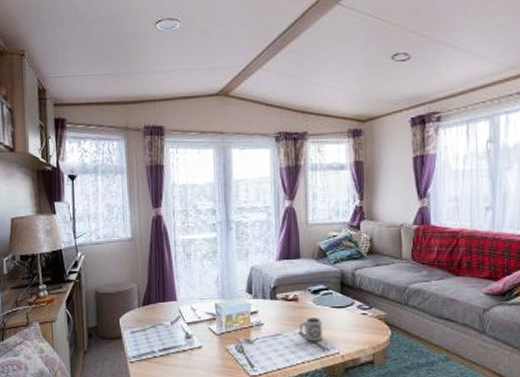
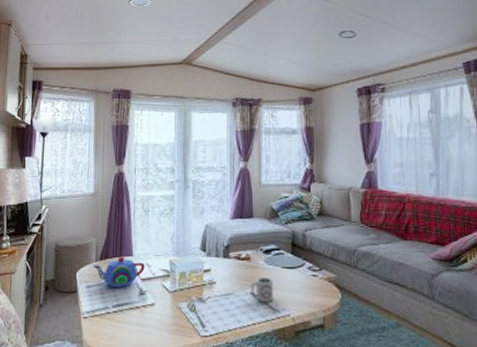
teapot: none [136,301,190,332] -> present [93,256,145,287]

